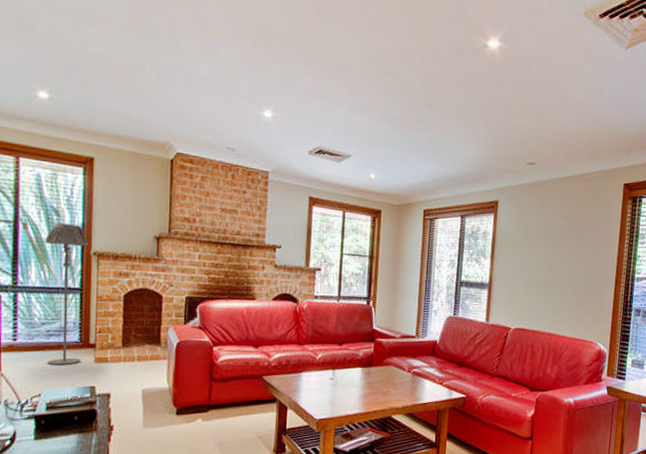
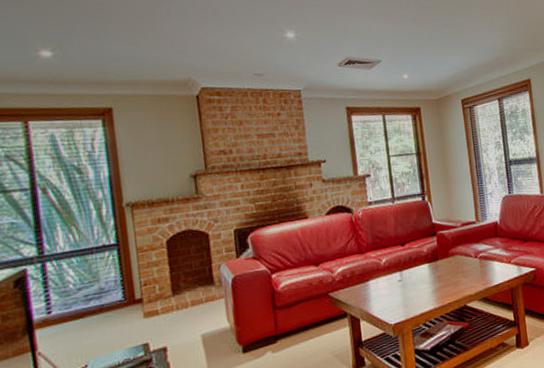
floor lamp: present [45,222,89,366] -> none [69,179,129,332]

